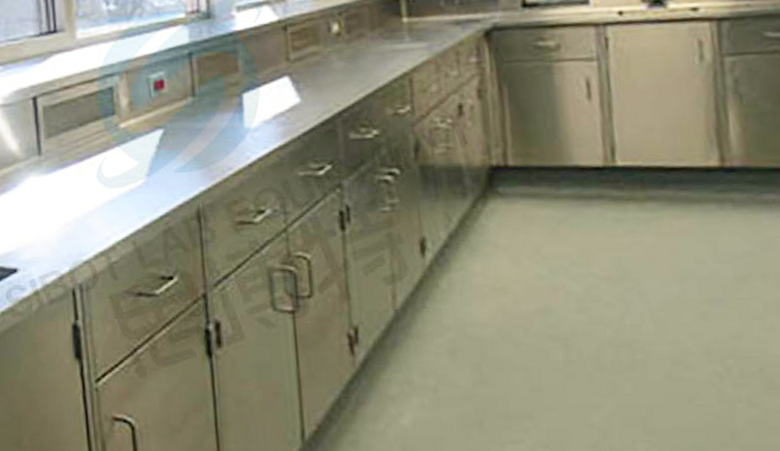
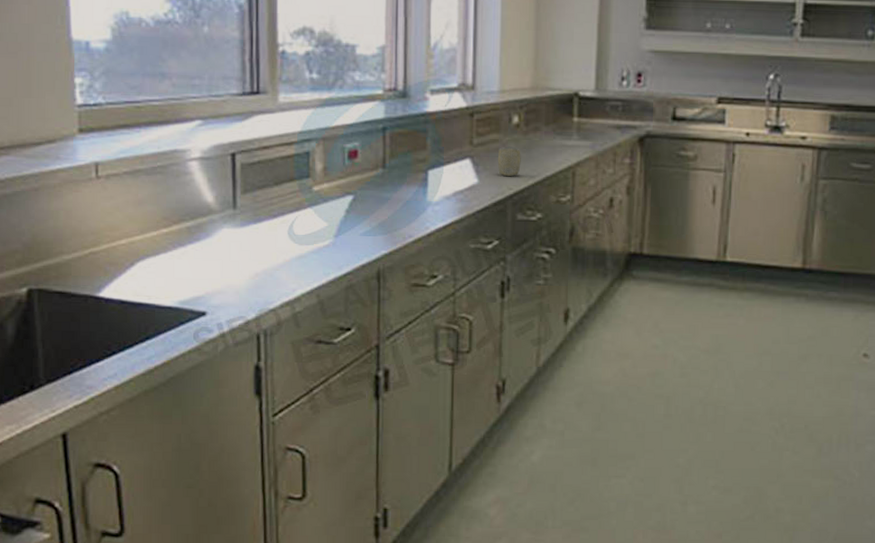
cup: none [319,58,348,92] -> present [497,146,521,177]

